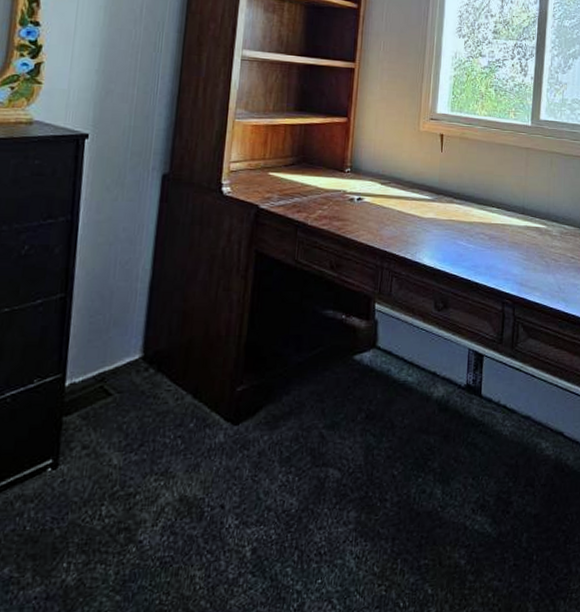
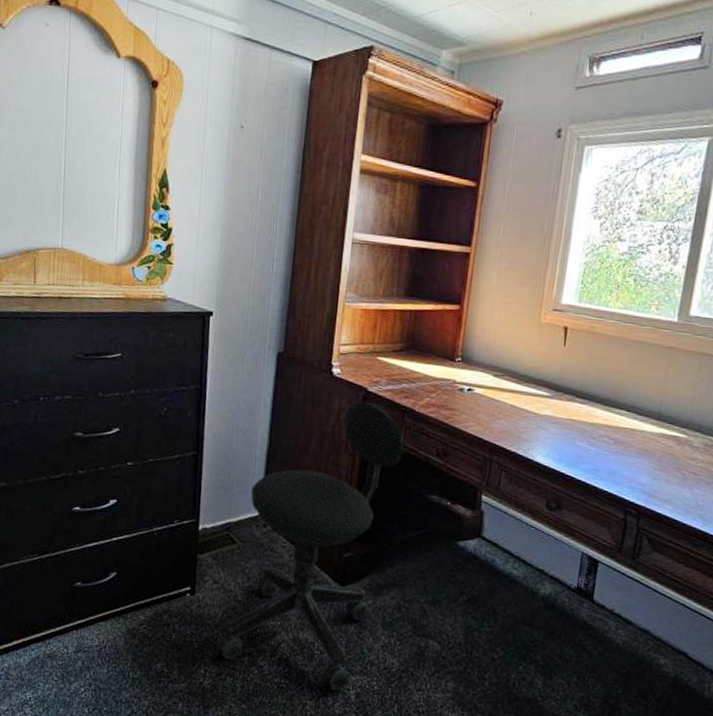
office chair: none [86,219,298,552] -> present [217,401,404,692]

